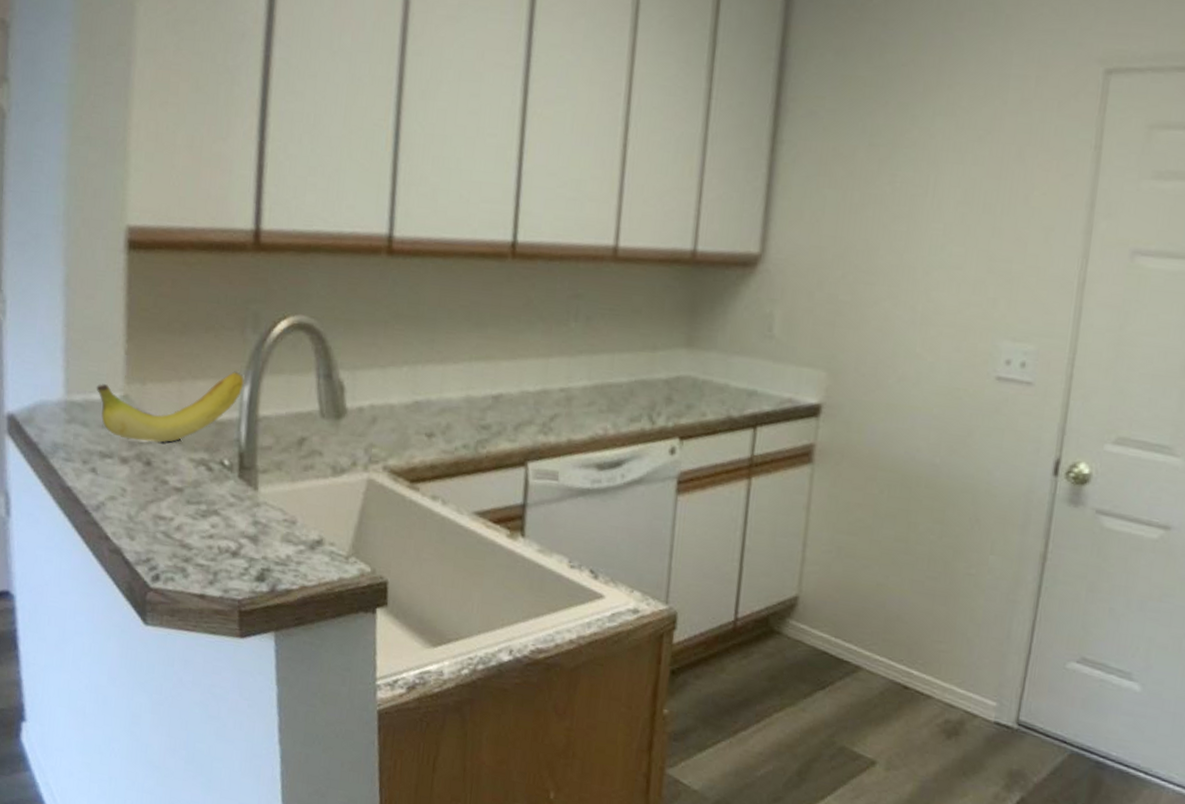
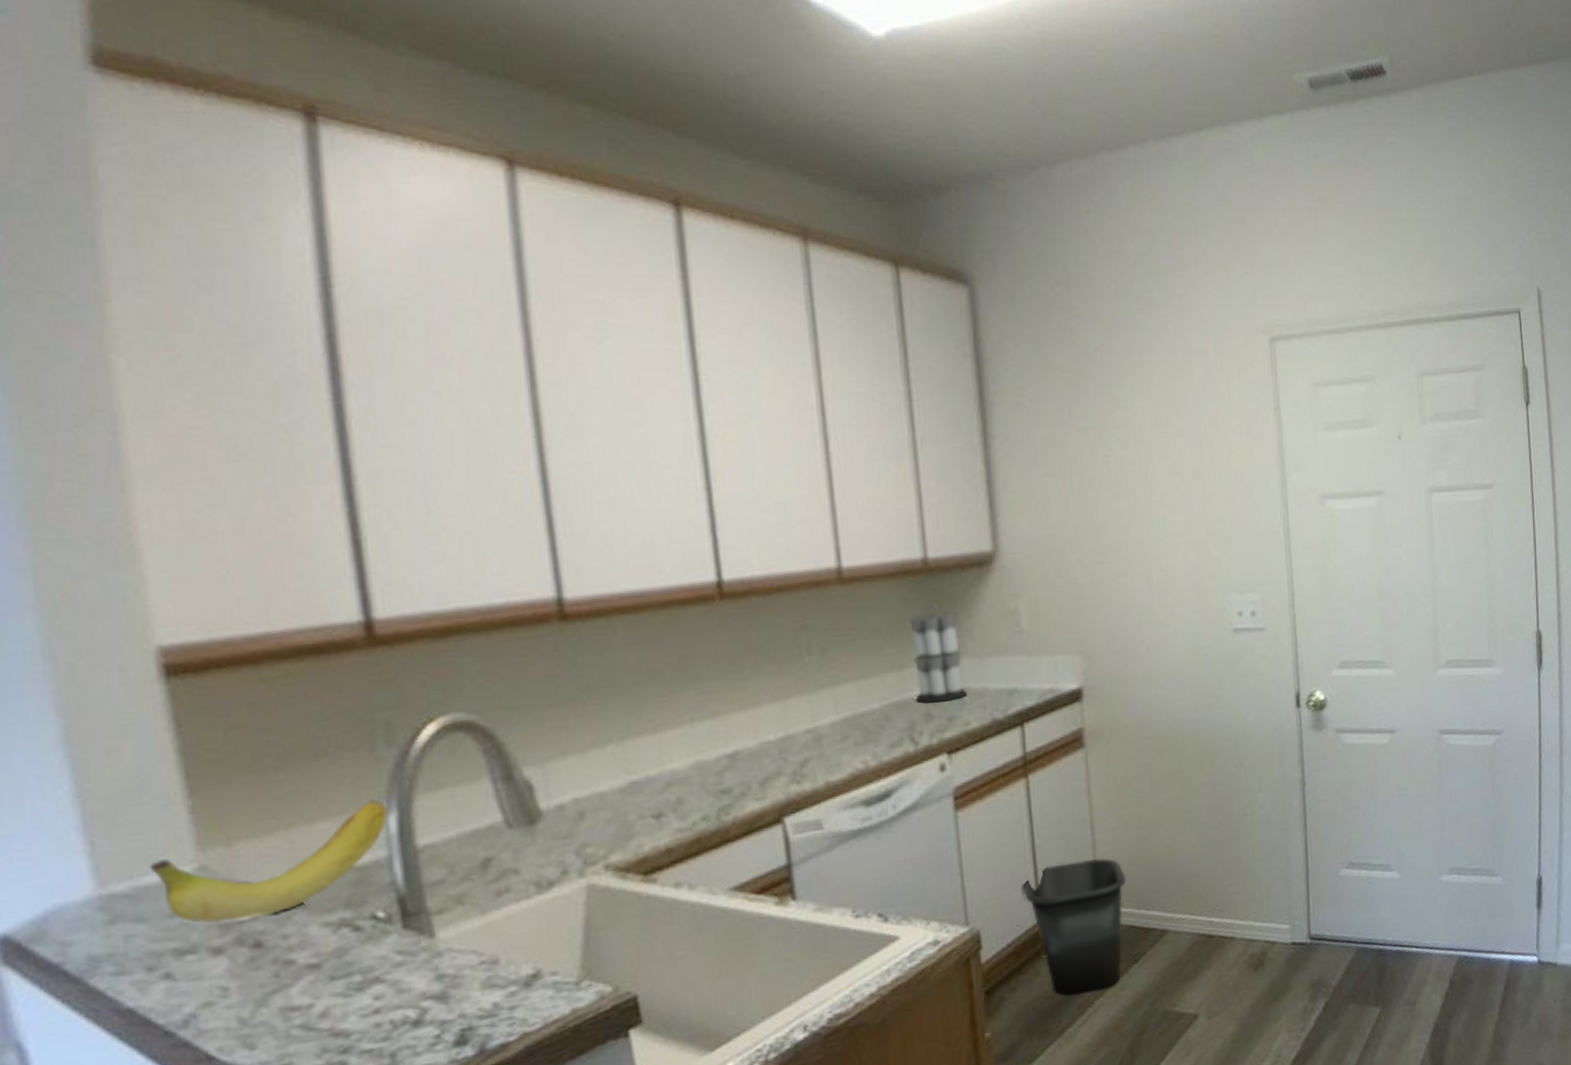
spice rack: none [661,293,714,391] -> present [909,602,967,704]
waste bin: none [725,570,829,705] -> present [1023,858,1126,996]

